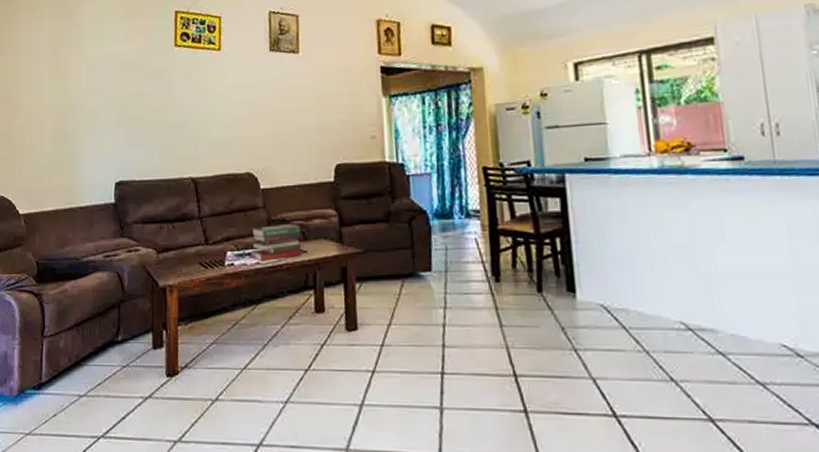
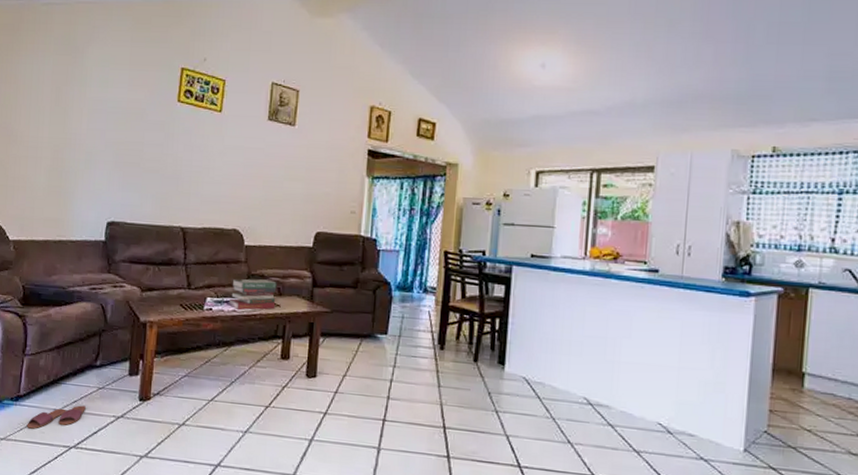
slippers: none [51,388,111,420] -> present [26,405,86,429]

